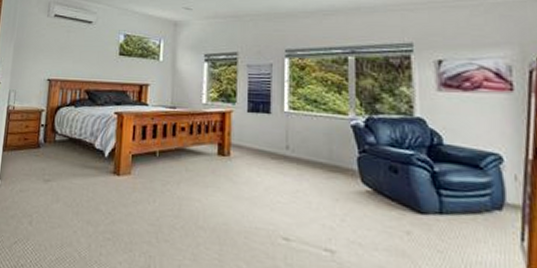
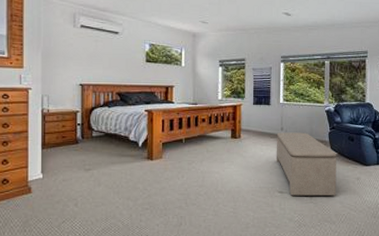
bench: none [278,152,373,255] -> present [276,132,337,196]

